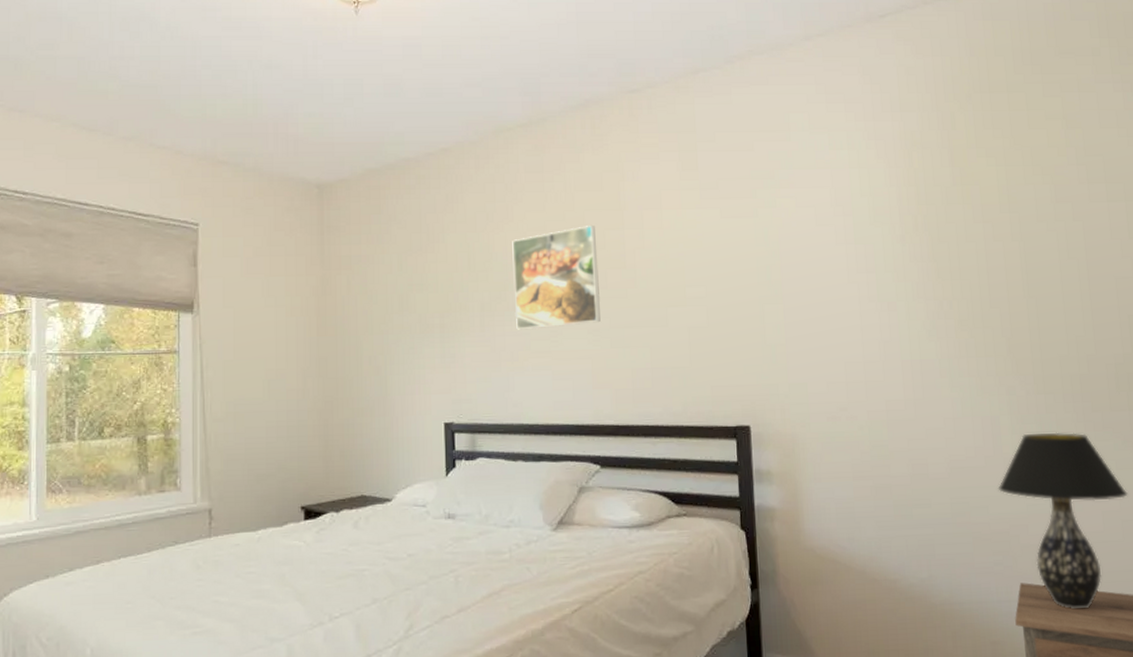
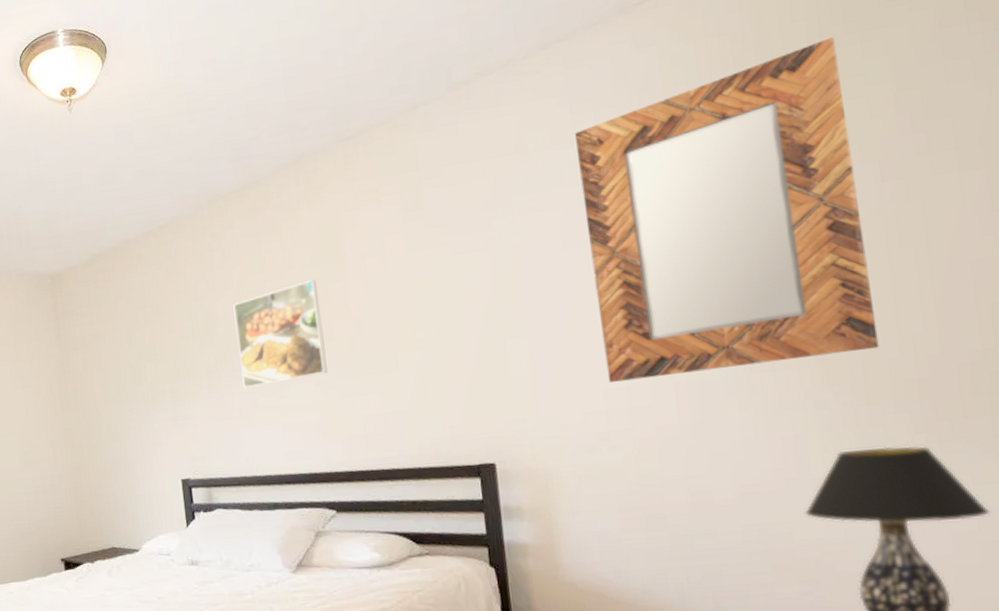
home mirror: none [829,75,1053,355] -> present [575,37,880,382]

